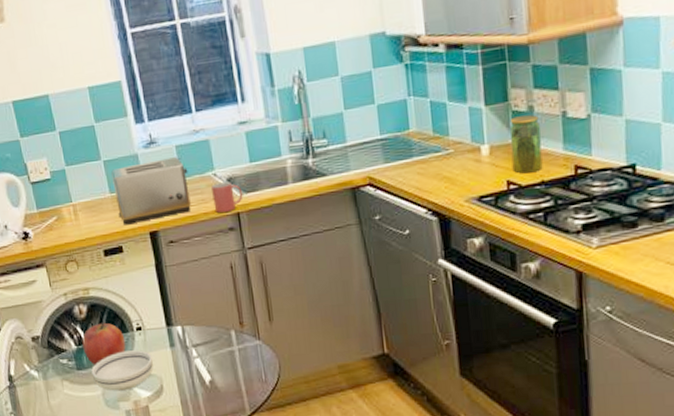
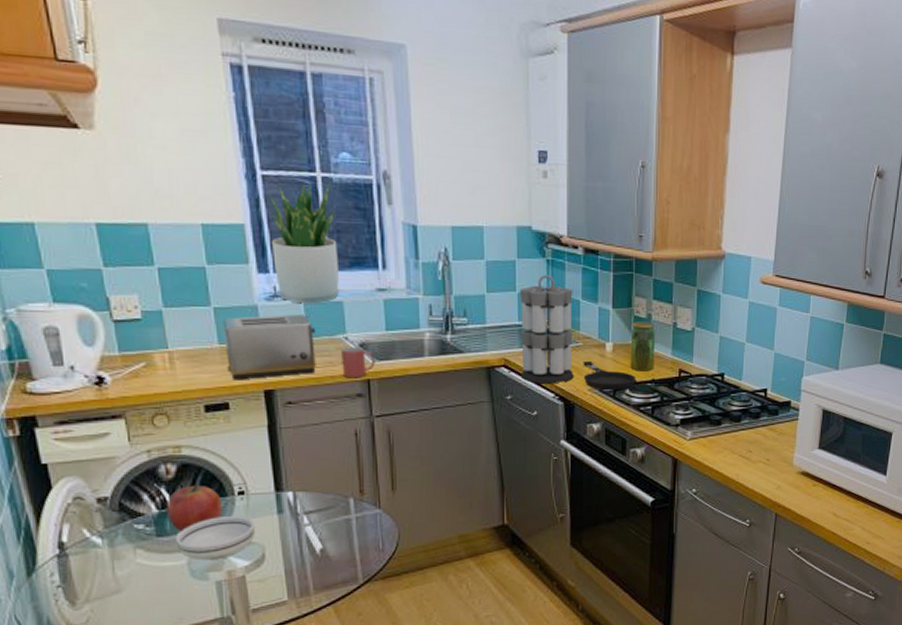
planter: none [139,28,205,148] -> present [270,180,339,304]
spice rack: none [378,80,448,200] -> present [519,274,575,384]
frying pan: none [456,169,521,200] -> present [583,362,635,391]

